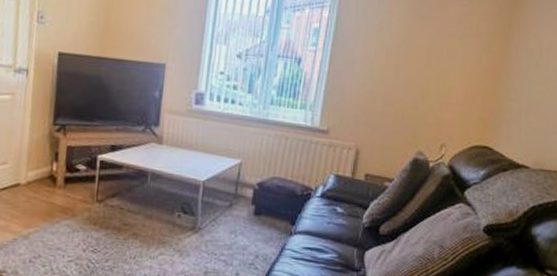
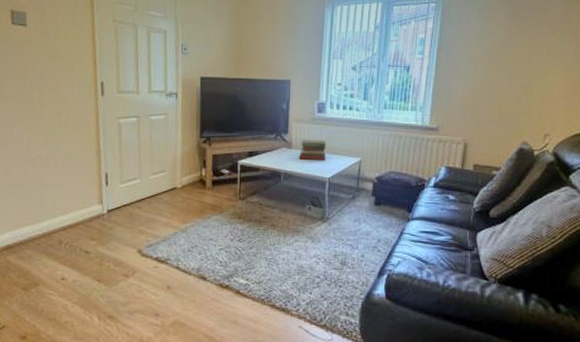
books: none [171,135,204,160] -> present [299,140,327,160]

